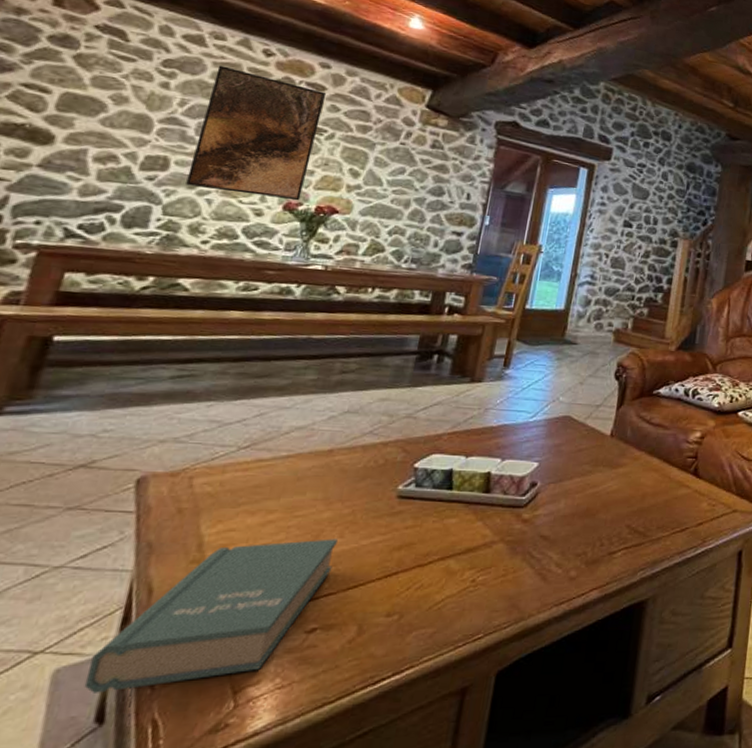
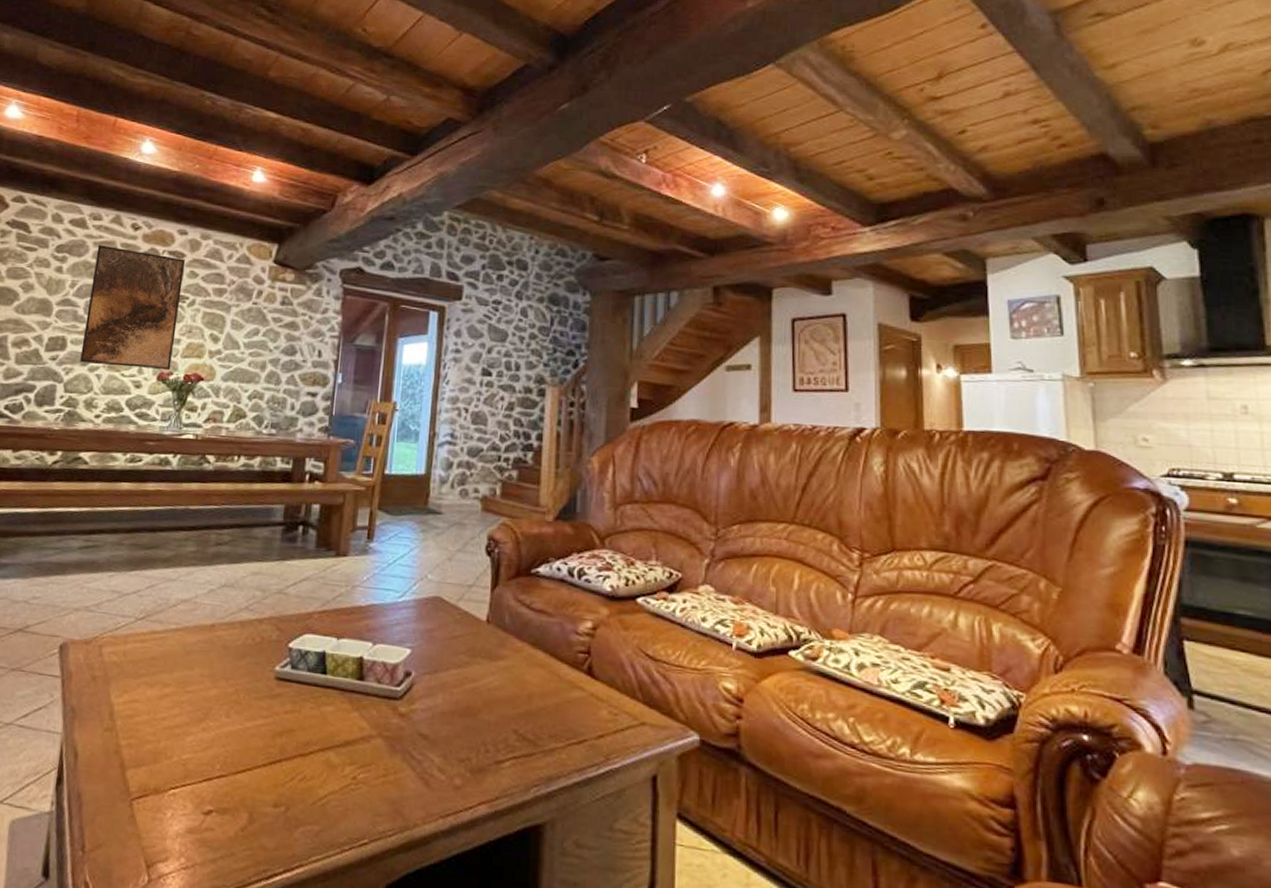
book: present [84,539,338,693] -> none [32,717,225,849]

